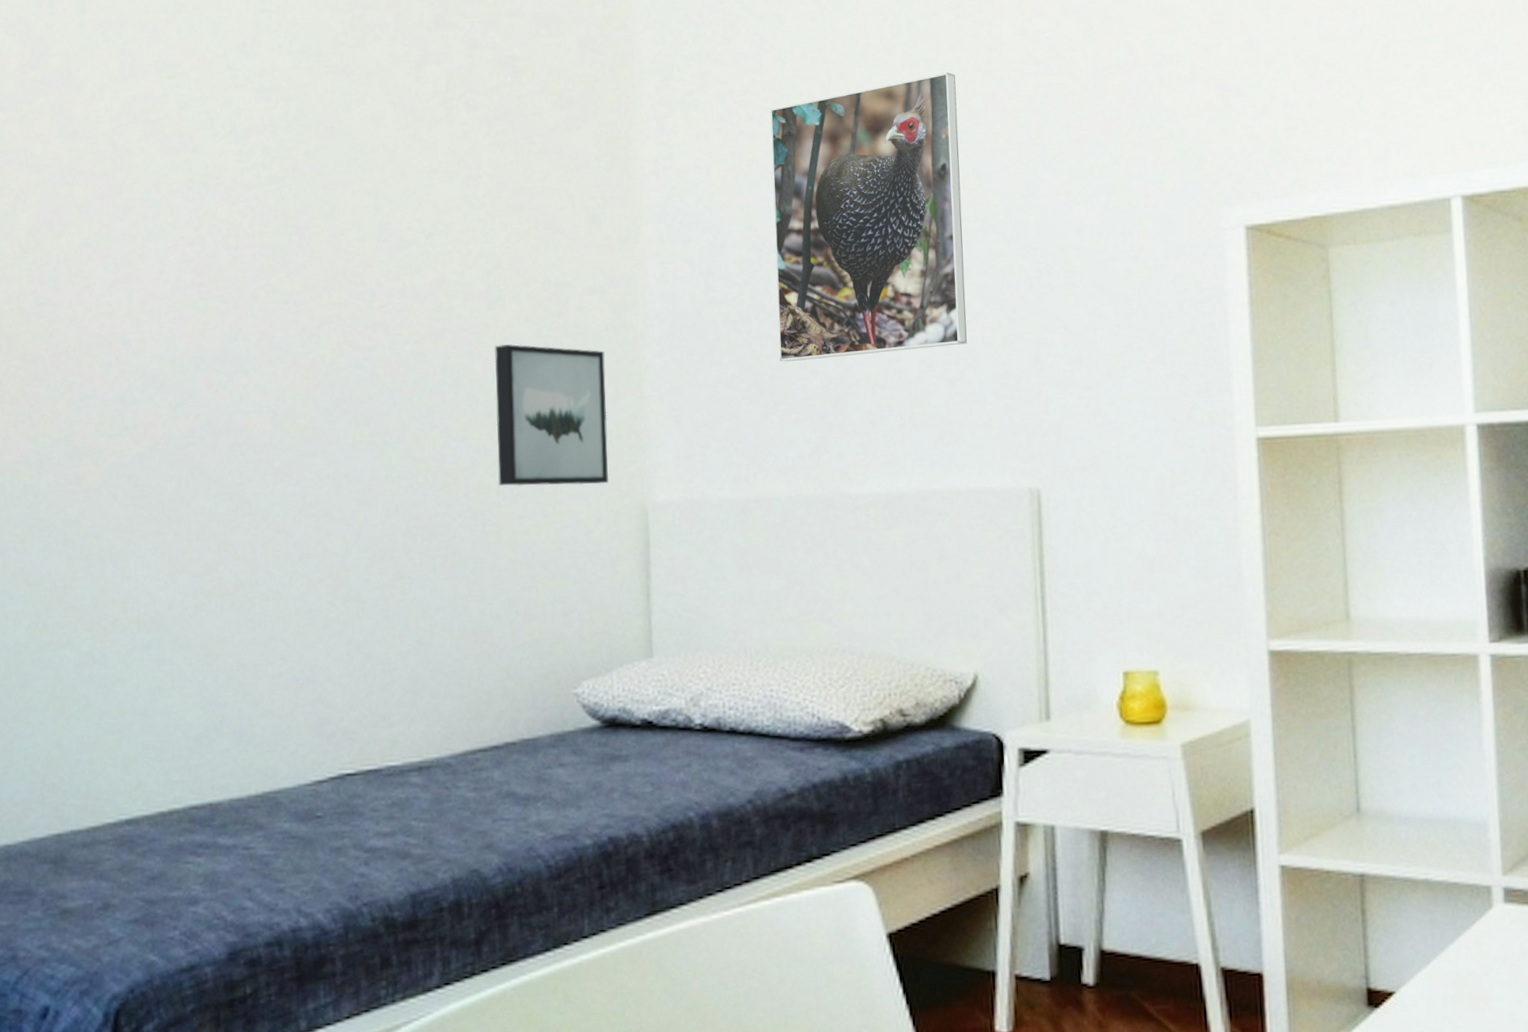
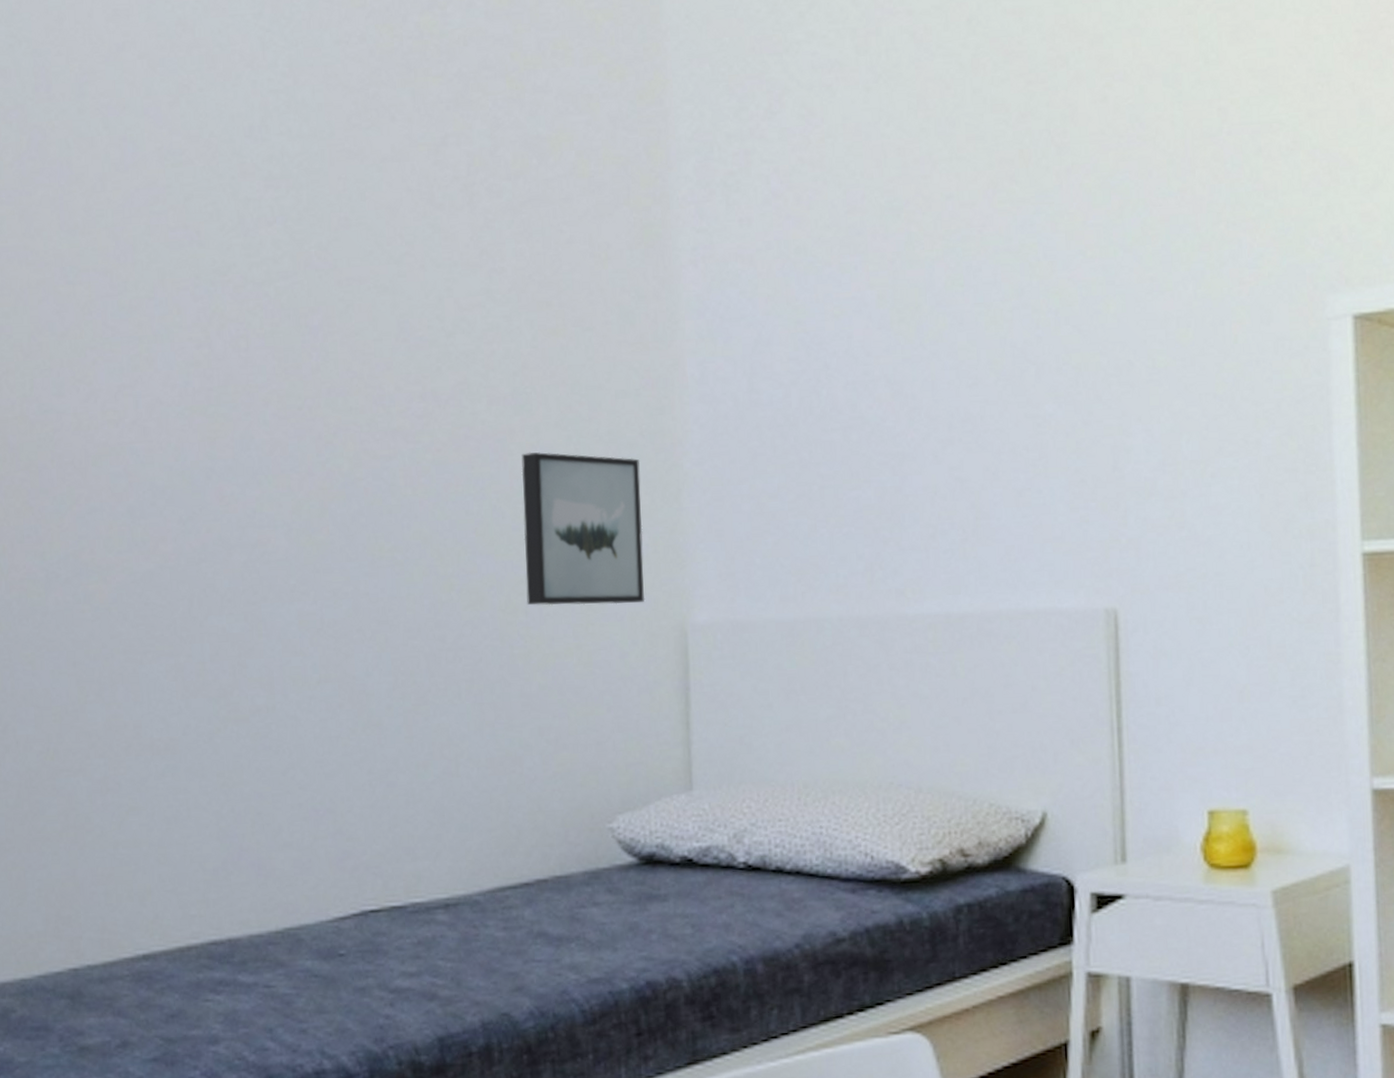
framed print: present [770,72,967,362] -> none [819,146,1037,470]

